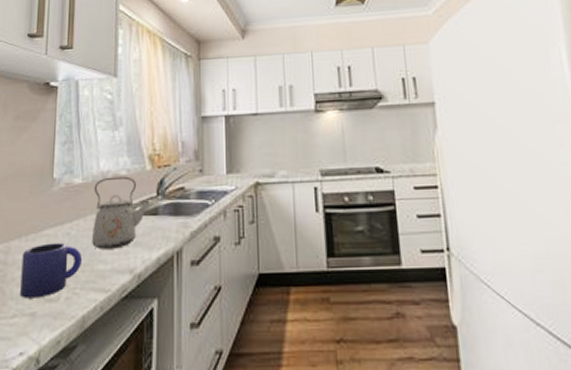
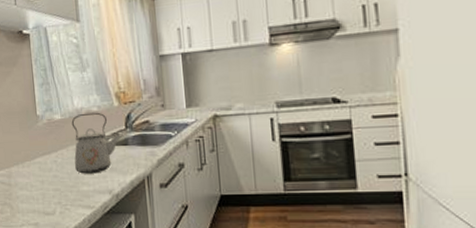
mug: present [20,242,83,298] -> none [21,168,70,212]

